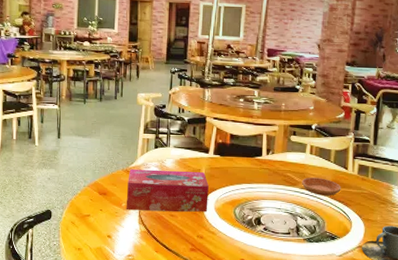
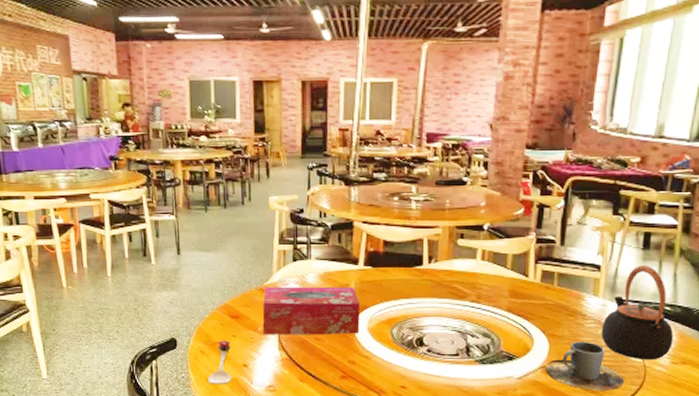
spoon: none [76,214,98,253] -> present [208,340,232,385]
saucer: present [301,177,341,196] -> none [471,288,520,309]

